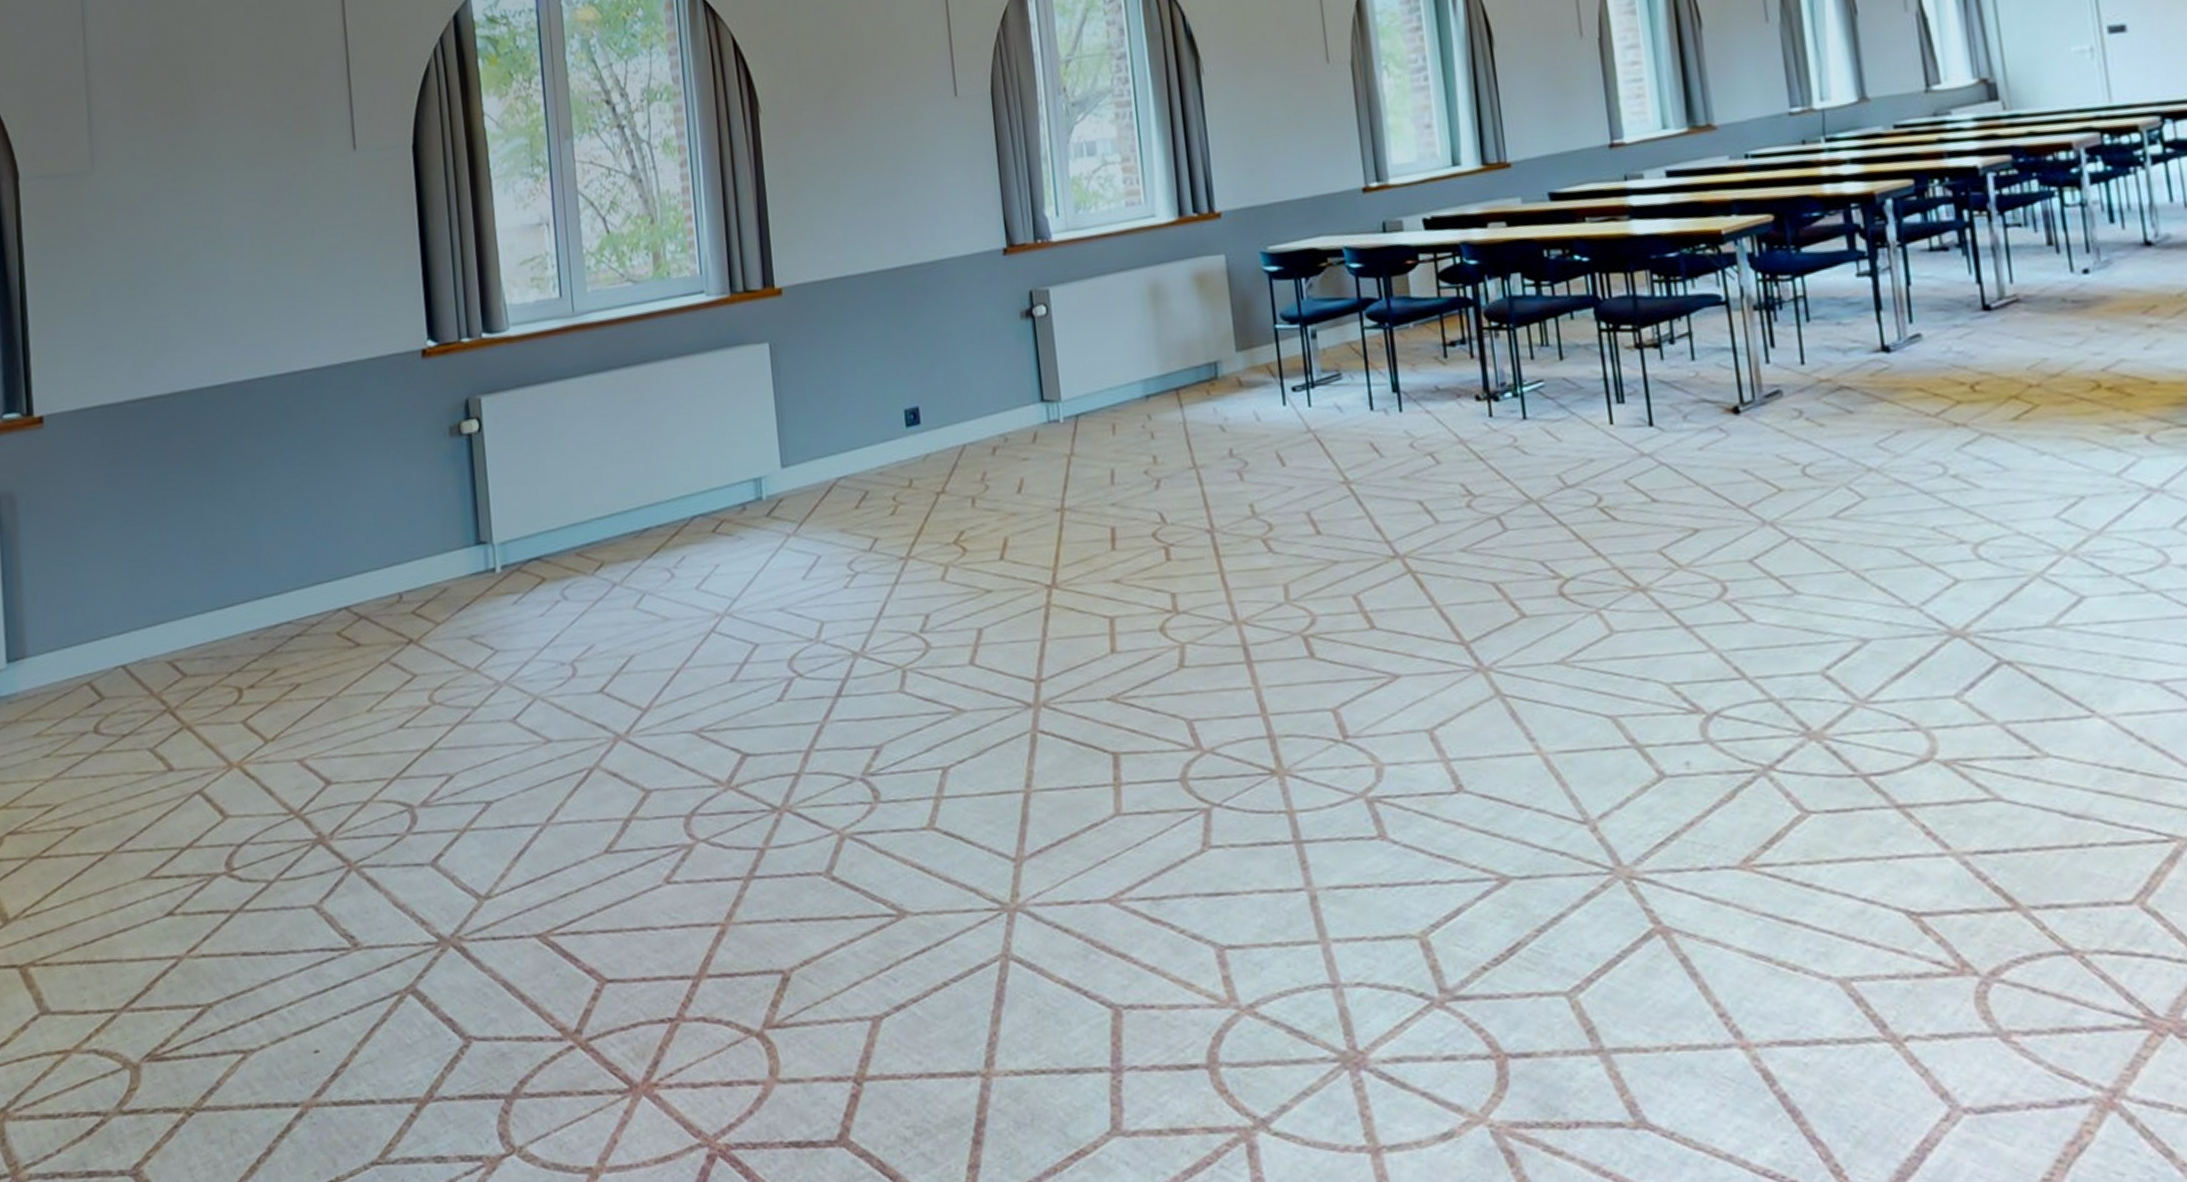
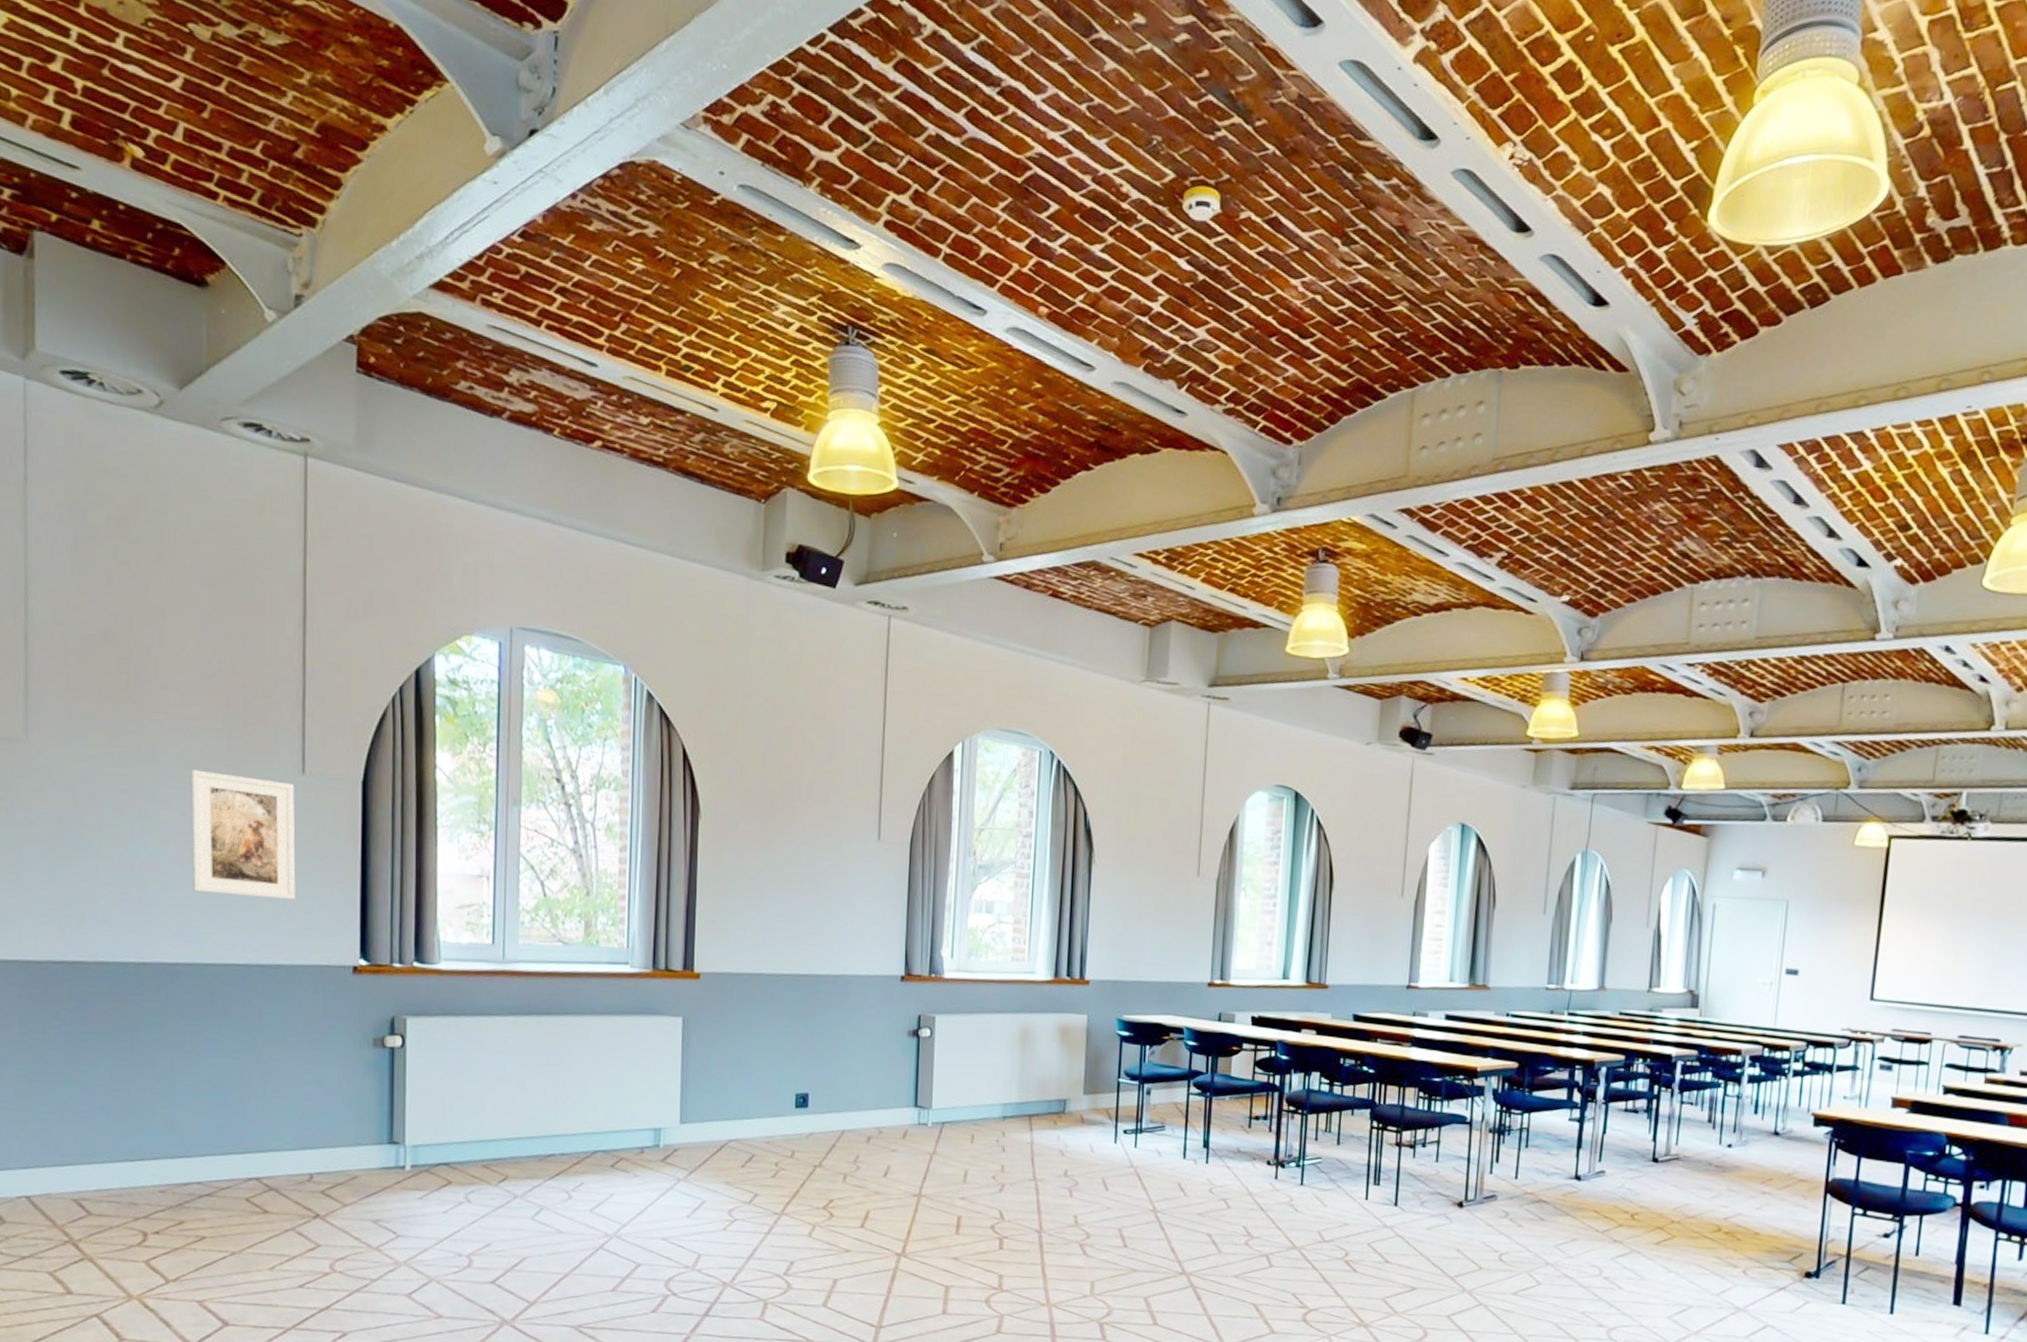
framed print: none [247,162,358,299] -> present [190,769,296,899]

